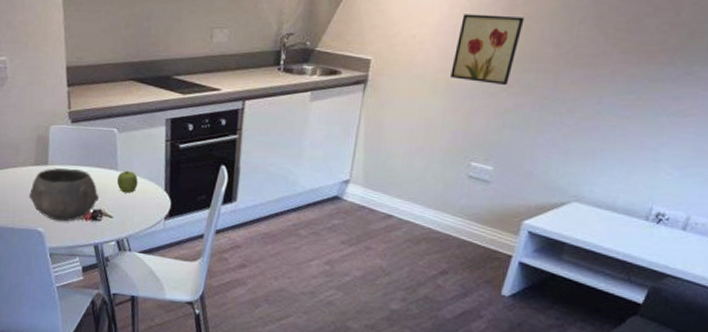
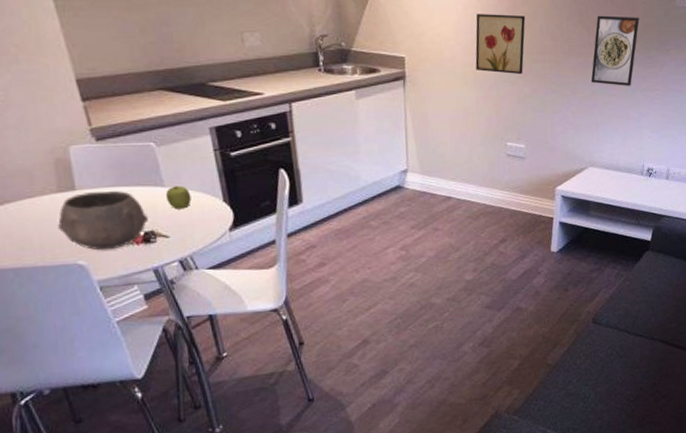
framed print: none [597,18,685,108] -> present [591,15,639,86]

